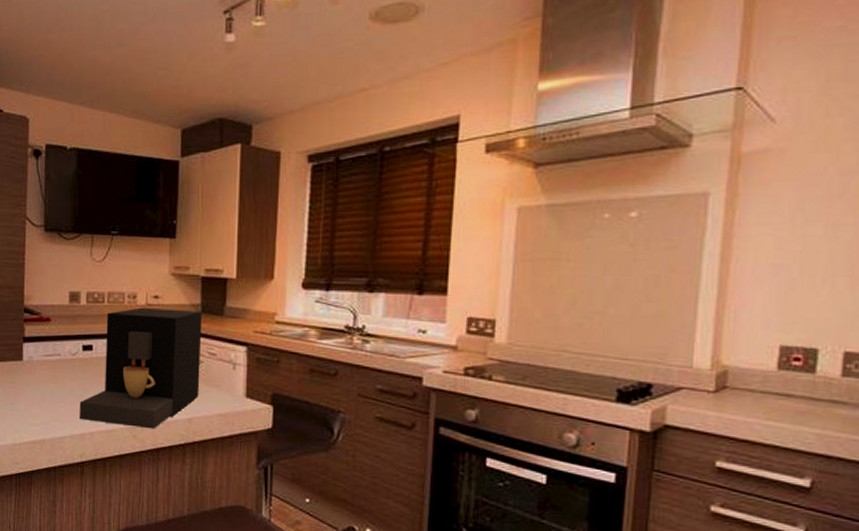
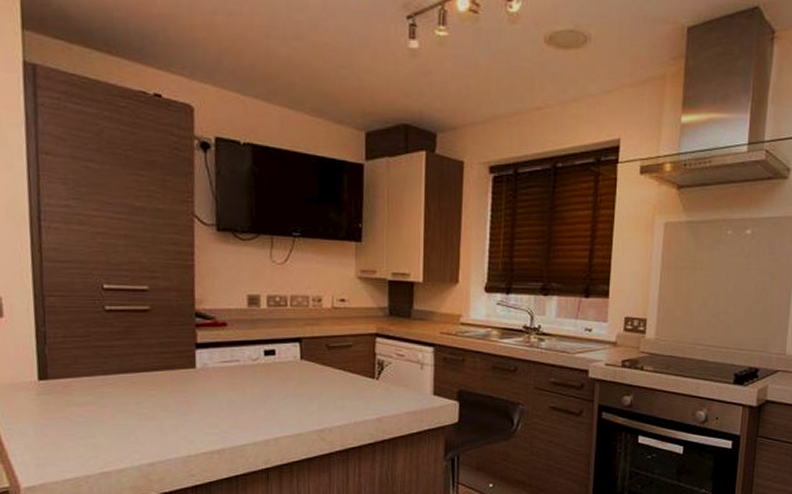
coffee maker: present [79,307,202,429] -> none [262,310,390,431]

